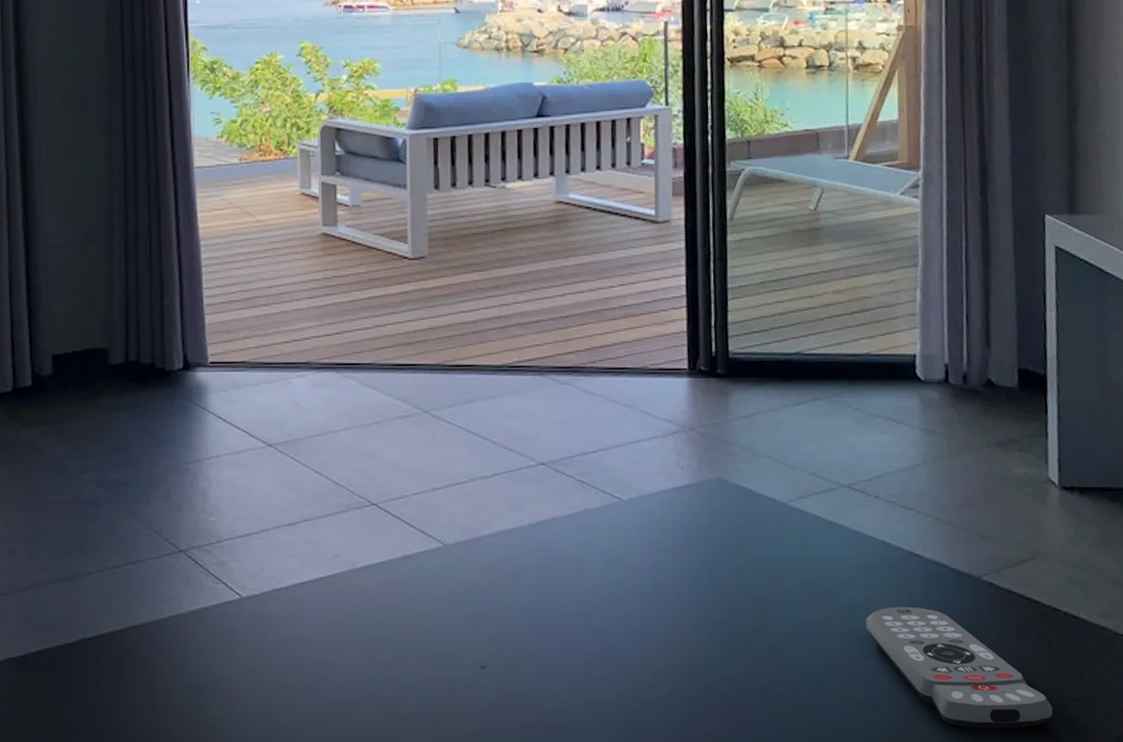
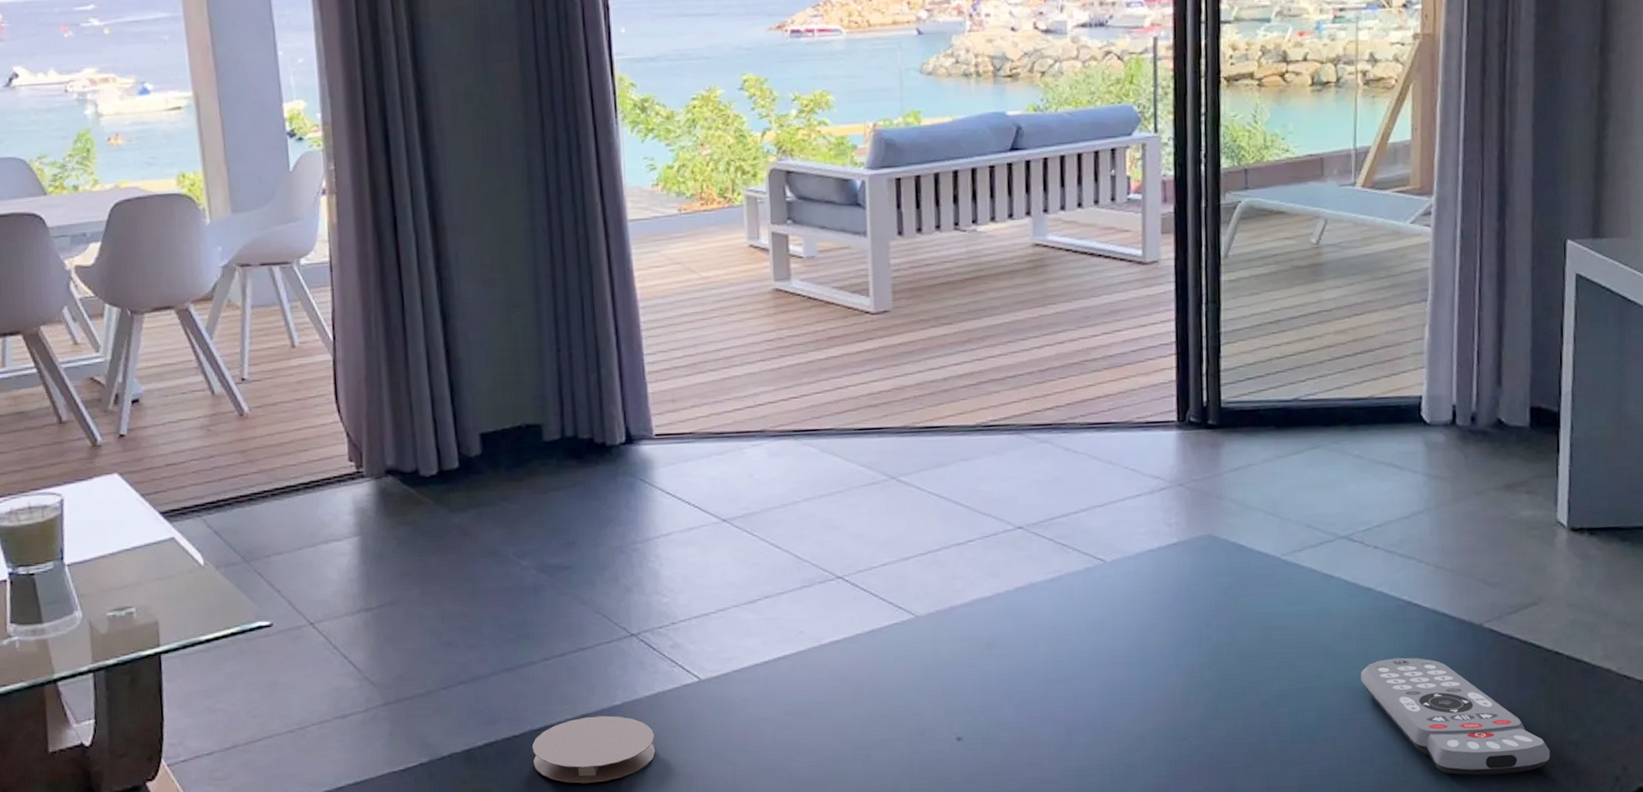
coaster: none [82,628,197,694] -> present [531,715,656,784]

